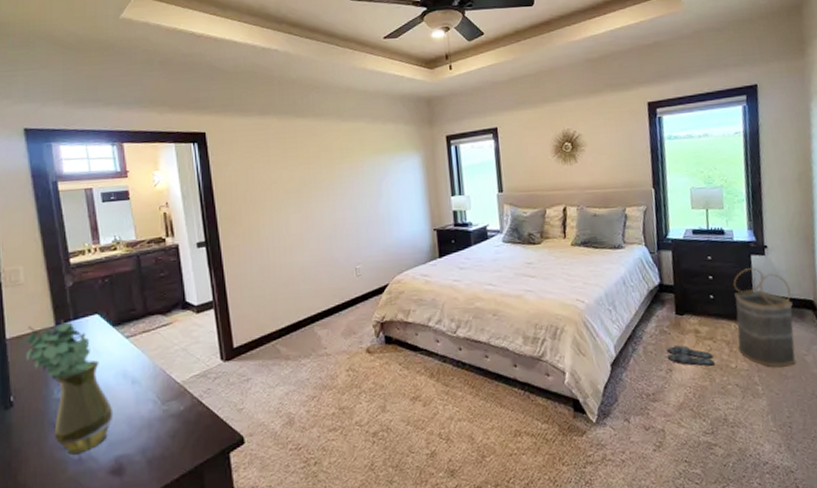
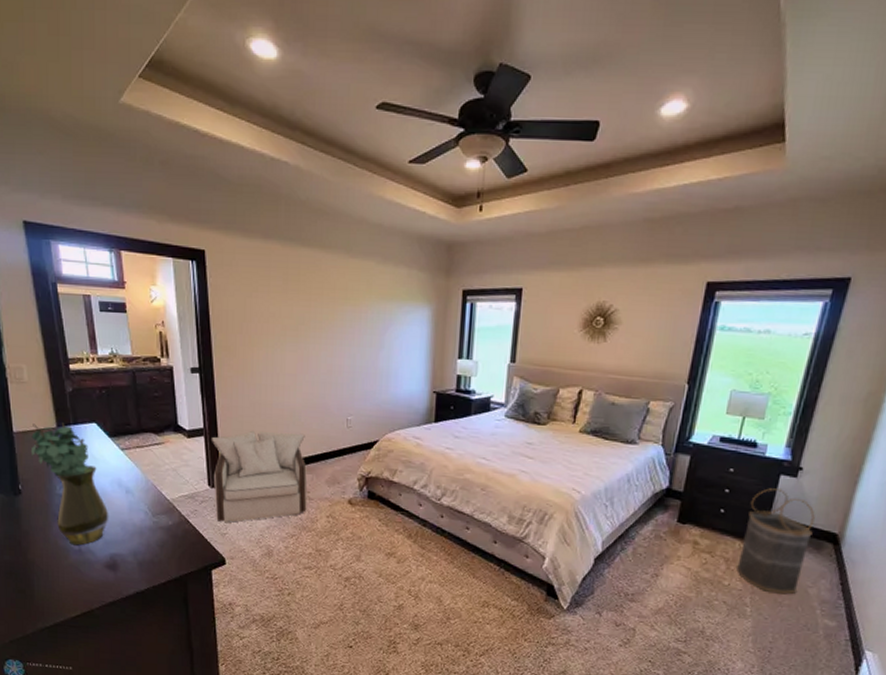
armchair: none [221,289,325,397] -> present [211,431,308,523]
slippers: present [667,345,716,366] -> none [657,552,707,579]

